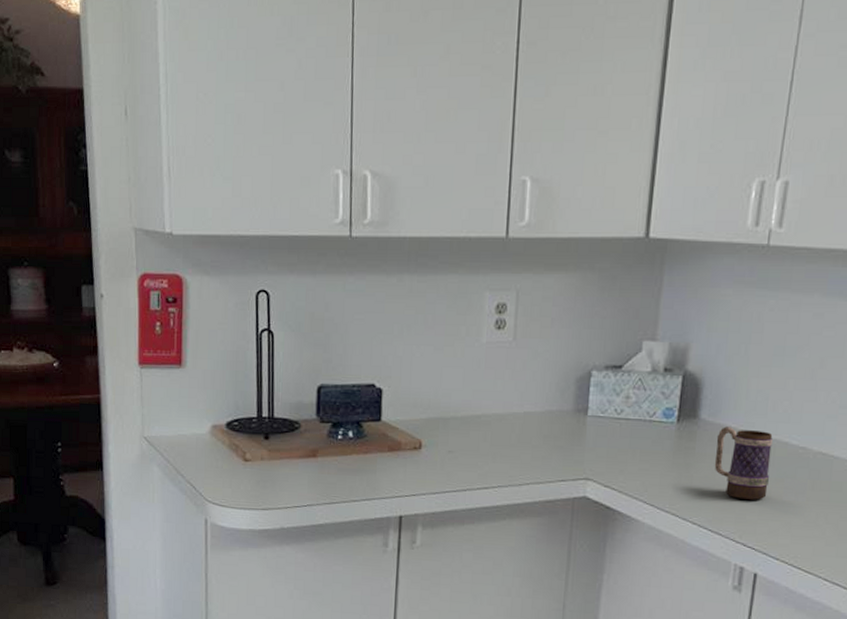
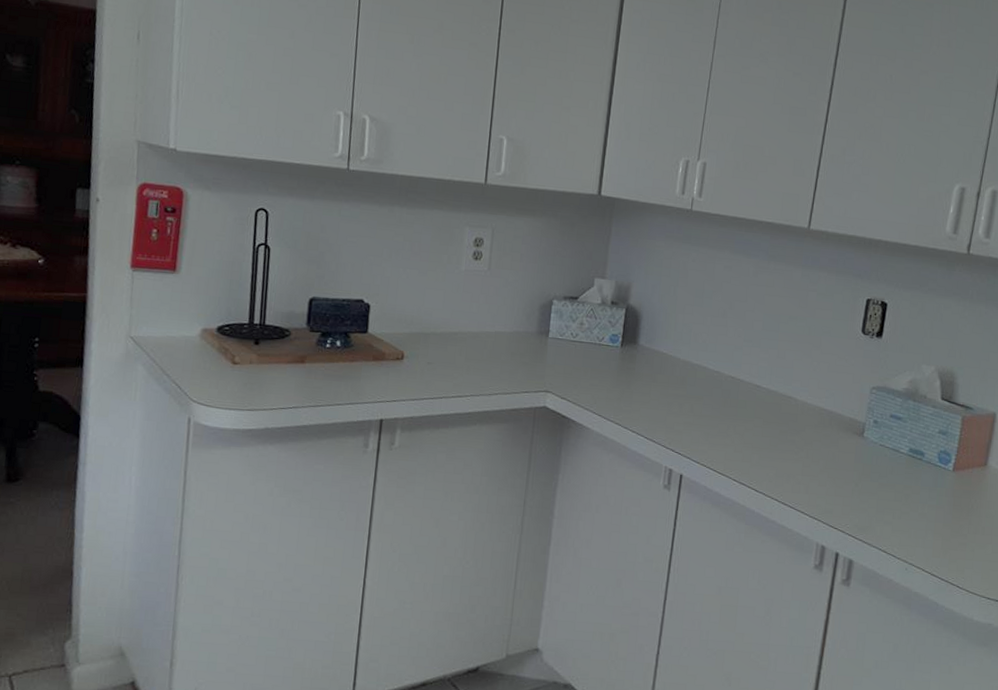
mug: present [714,426,773,500] -> none [649,352,695,414]

